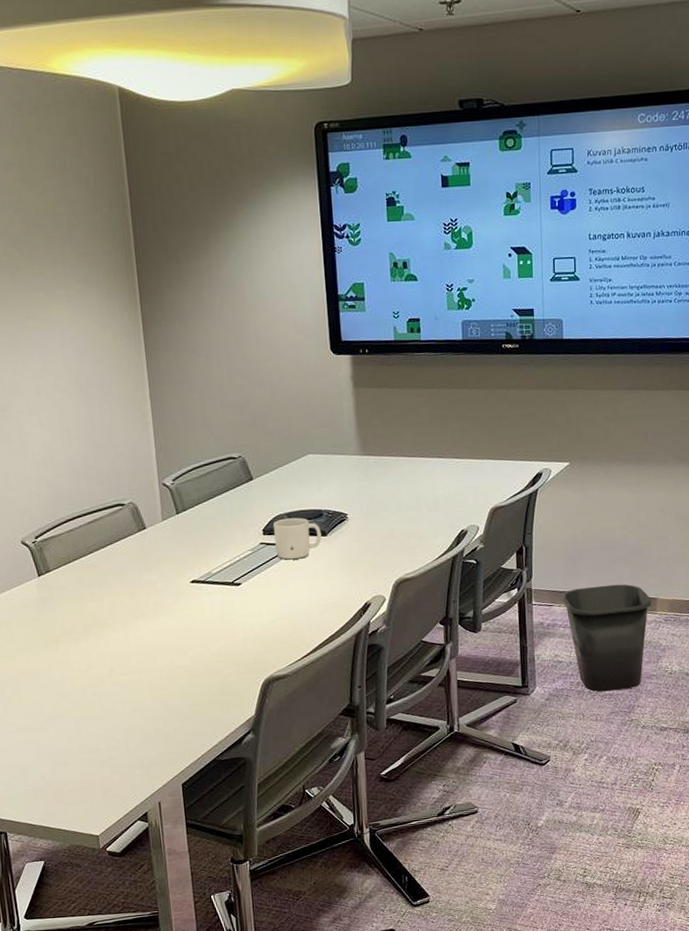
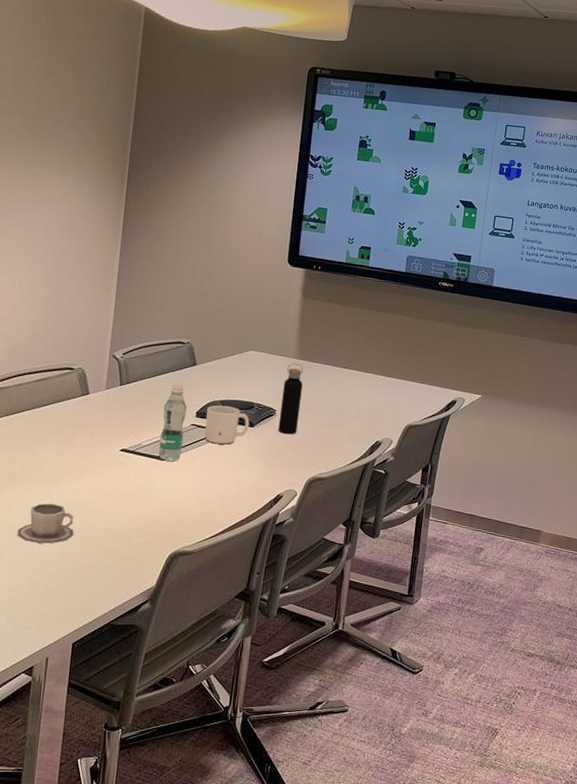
cup: none [102,647,161,690] -> present [17,503,74,544]
bottle: none [227,501,256,586] -> present [158,382,187,462]
water bottle: none [350,460,374,538] -> present [278,363,303,434]
waste bin: present [561,584,653,692] -> none [456,511,537,612]

